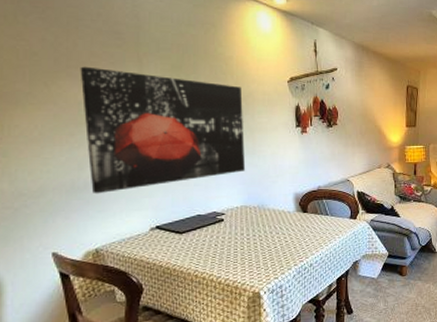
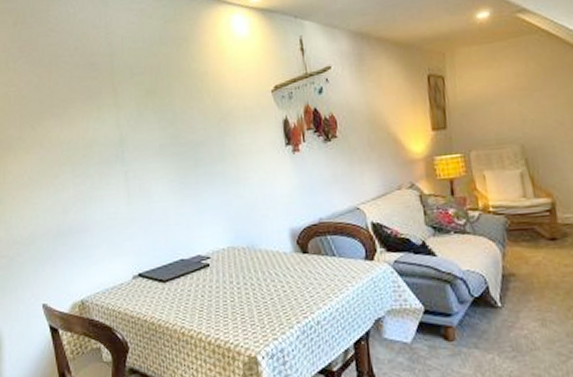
wall art: present [80,66,245,194] -> none [61,103,229,239]

